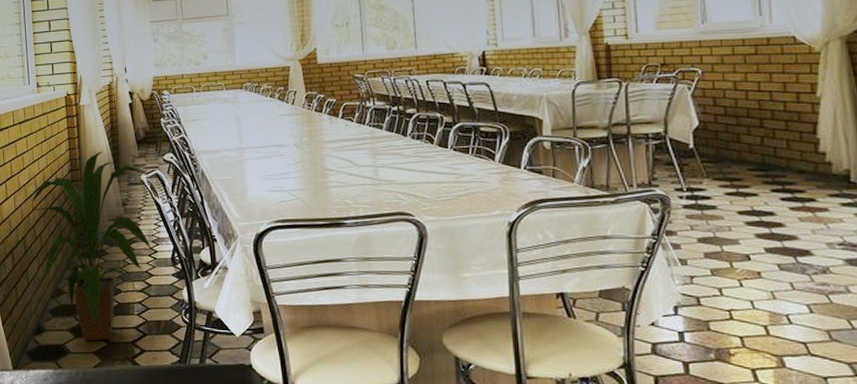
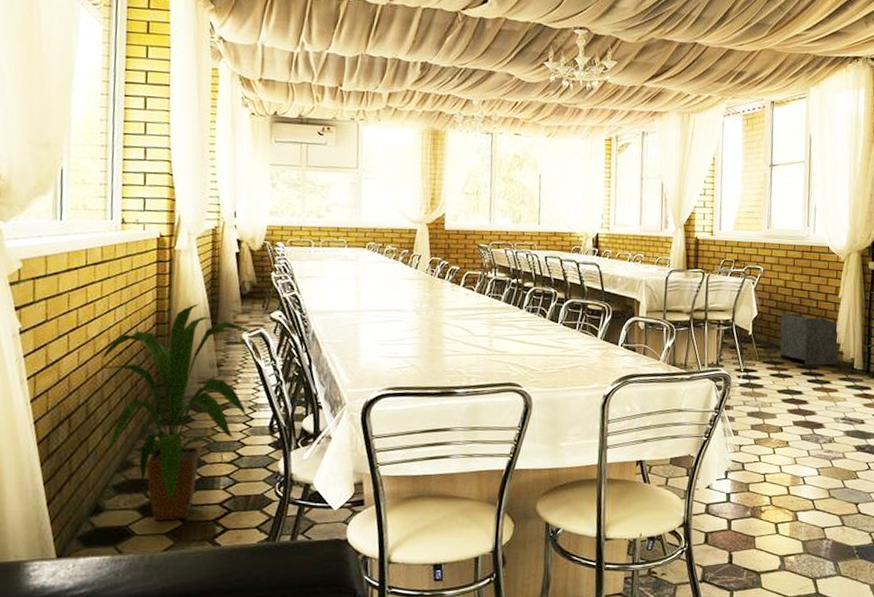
waste basket: none [733,120,825,181] -> present [779,313,840,366]

